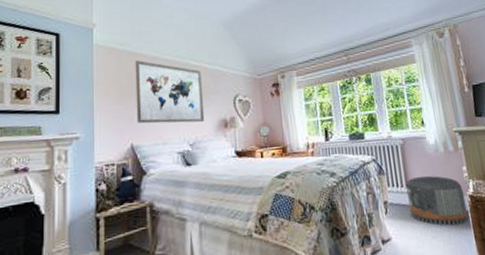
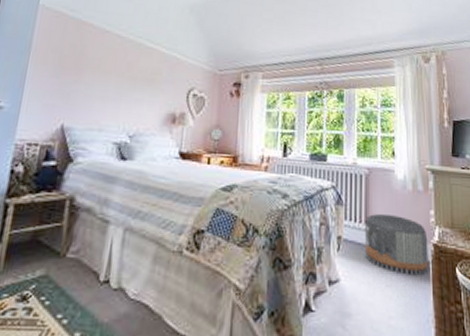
wall art: present [135,60,205,124] -> none [73,31,157,113]

